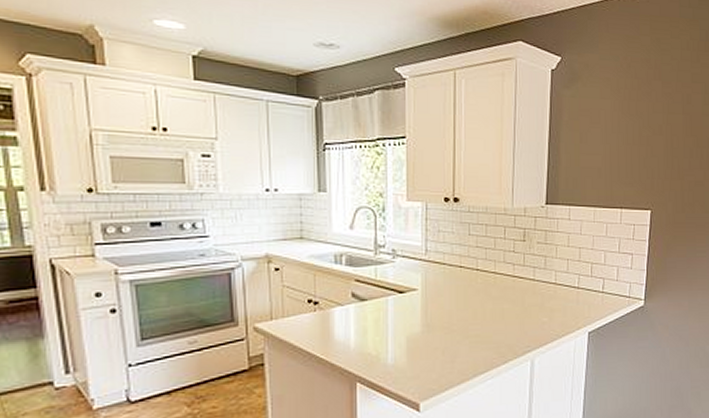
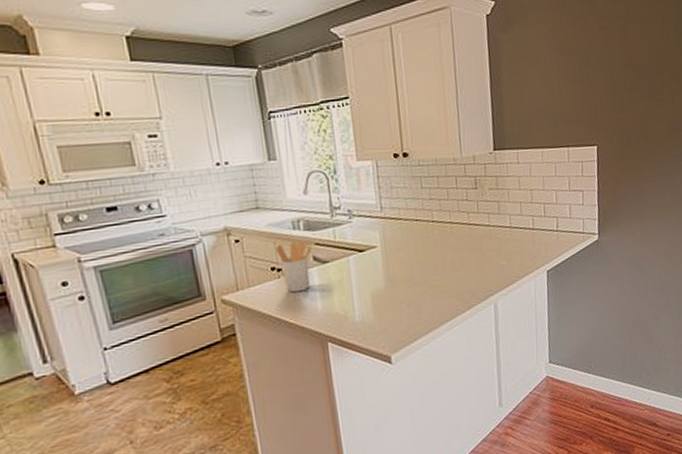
utensil holder: none [316,276,351,328] -> present [276,240,312,293]

